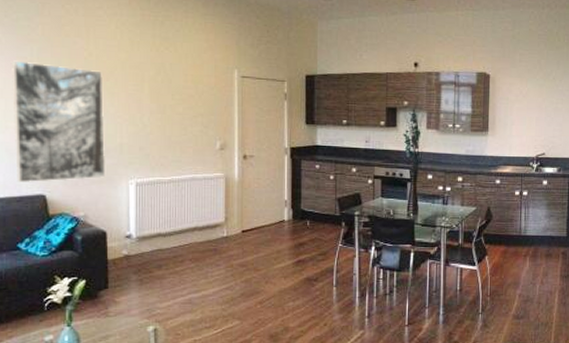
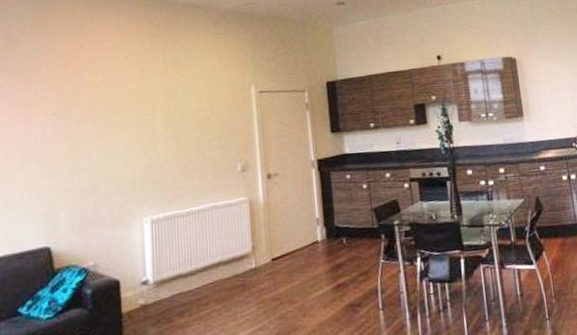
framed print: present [10,60,106,183] -> none [12,103,118,238]

